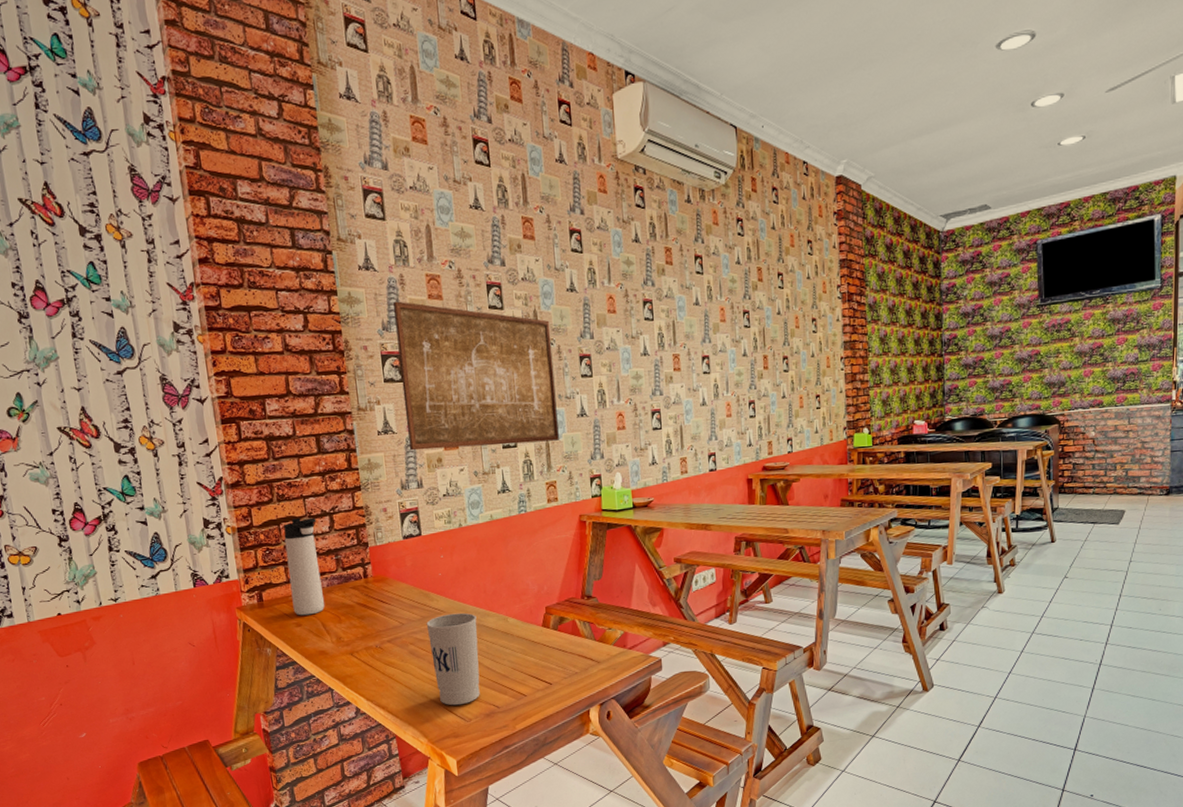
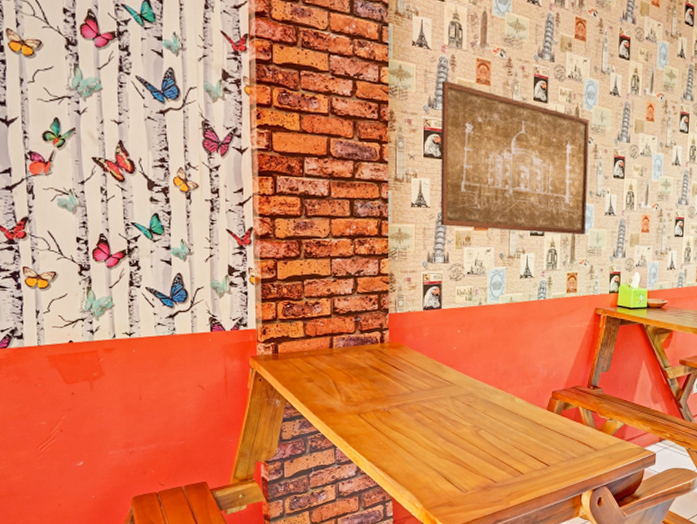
thermos bottle: present [283,517,325,616] -> none [307,276,340,372]
cup: present [426,612,480,706] -> none [435,387,485,476]

